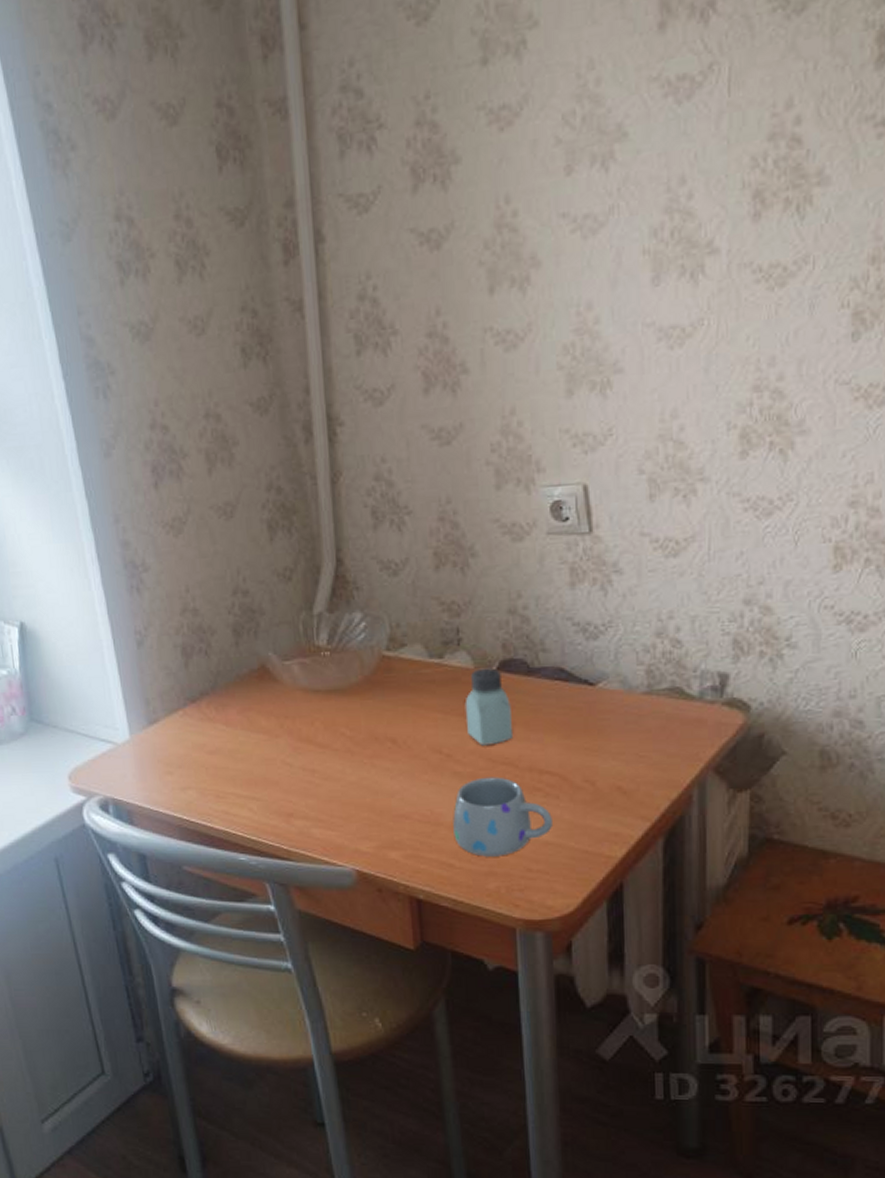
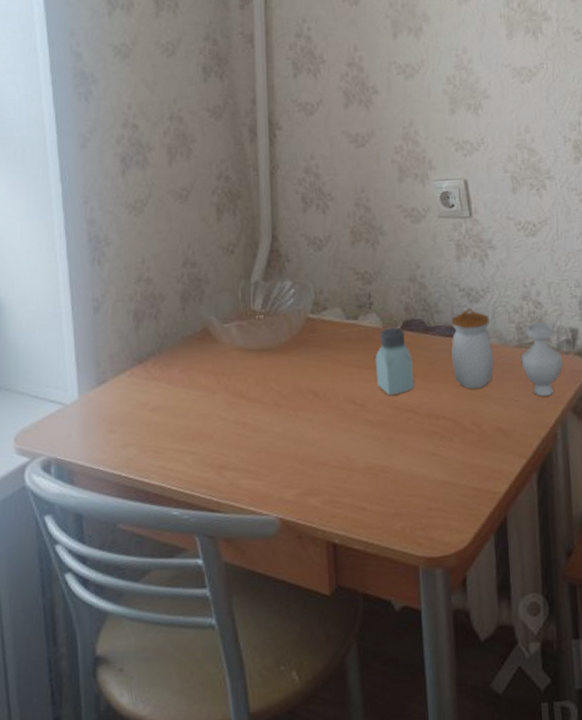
mug: present [453,776,552,857] -> none [365,423,448,499]
jar: none [560,647,706,752] -> present [451,308,563,396]

